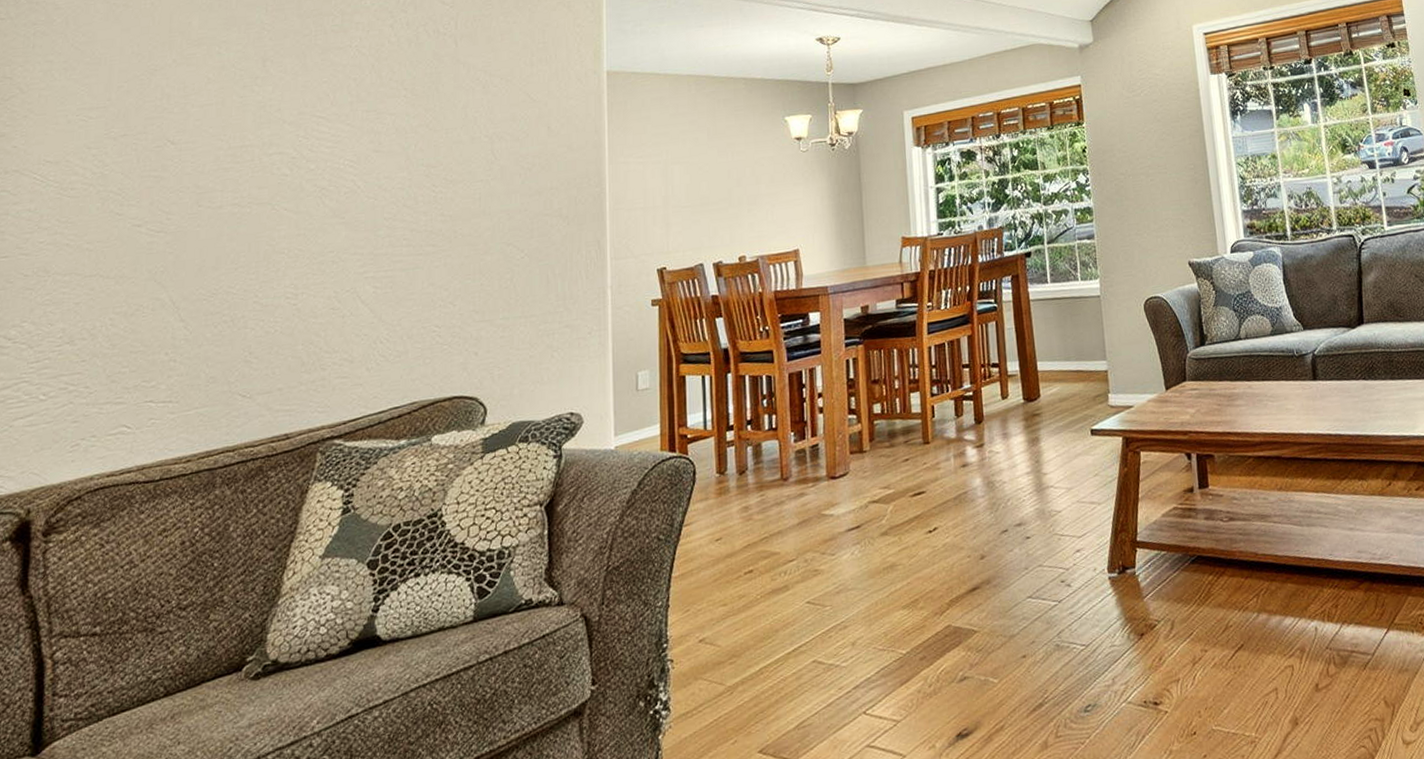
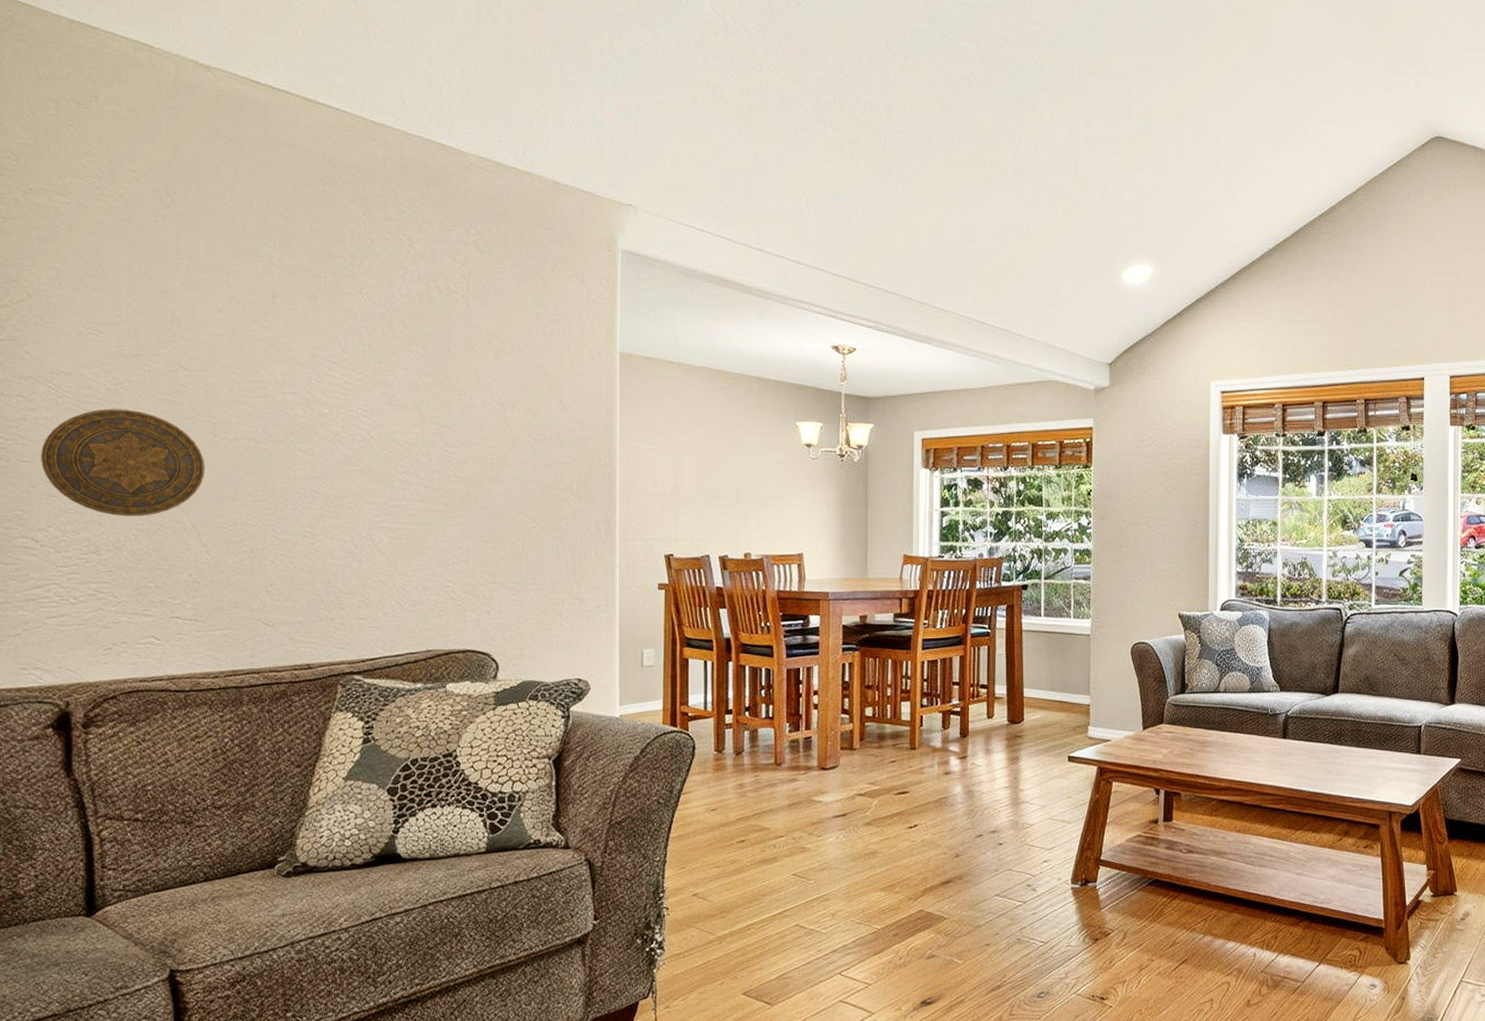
decorative plate: none [20,190,188,302] -> present [41,409,205,517]

